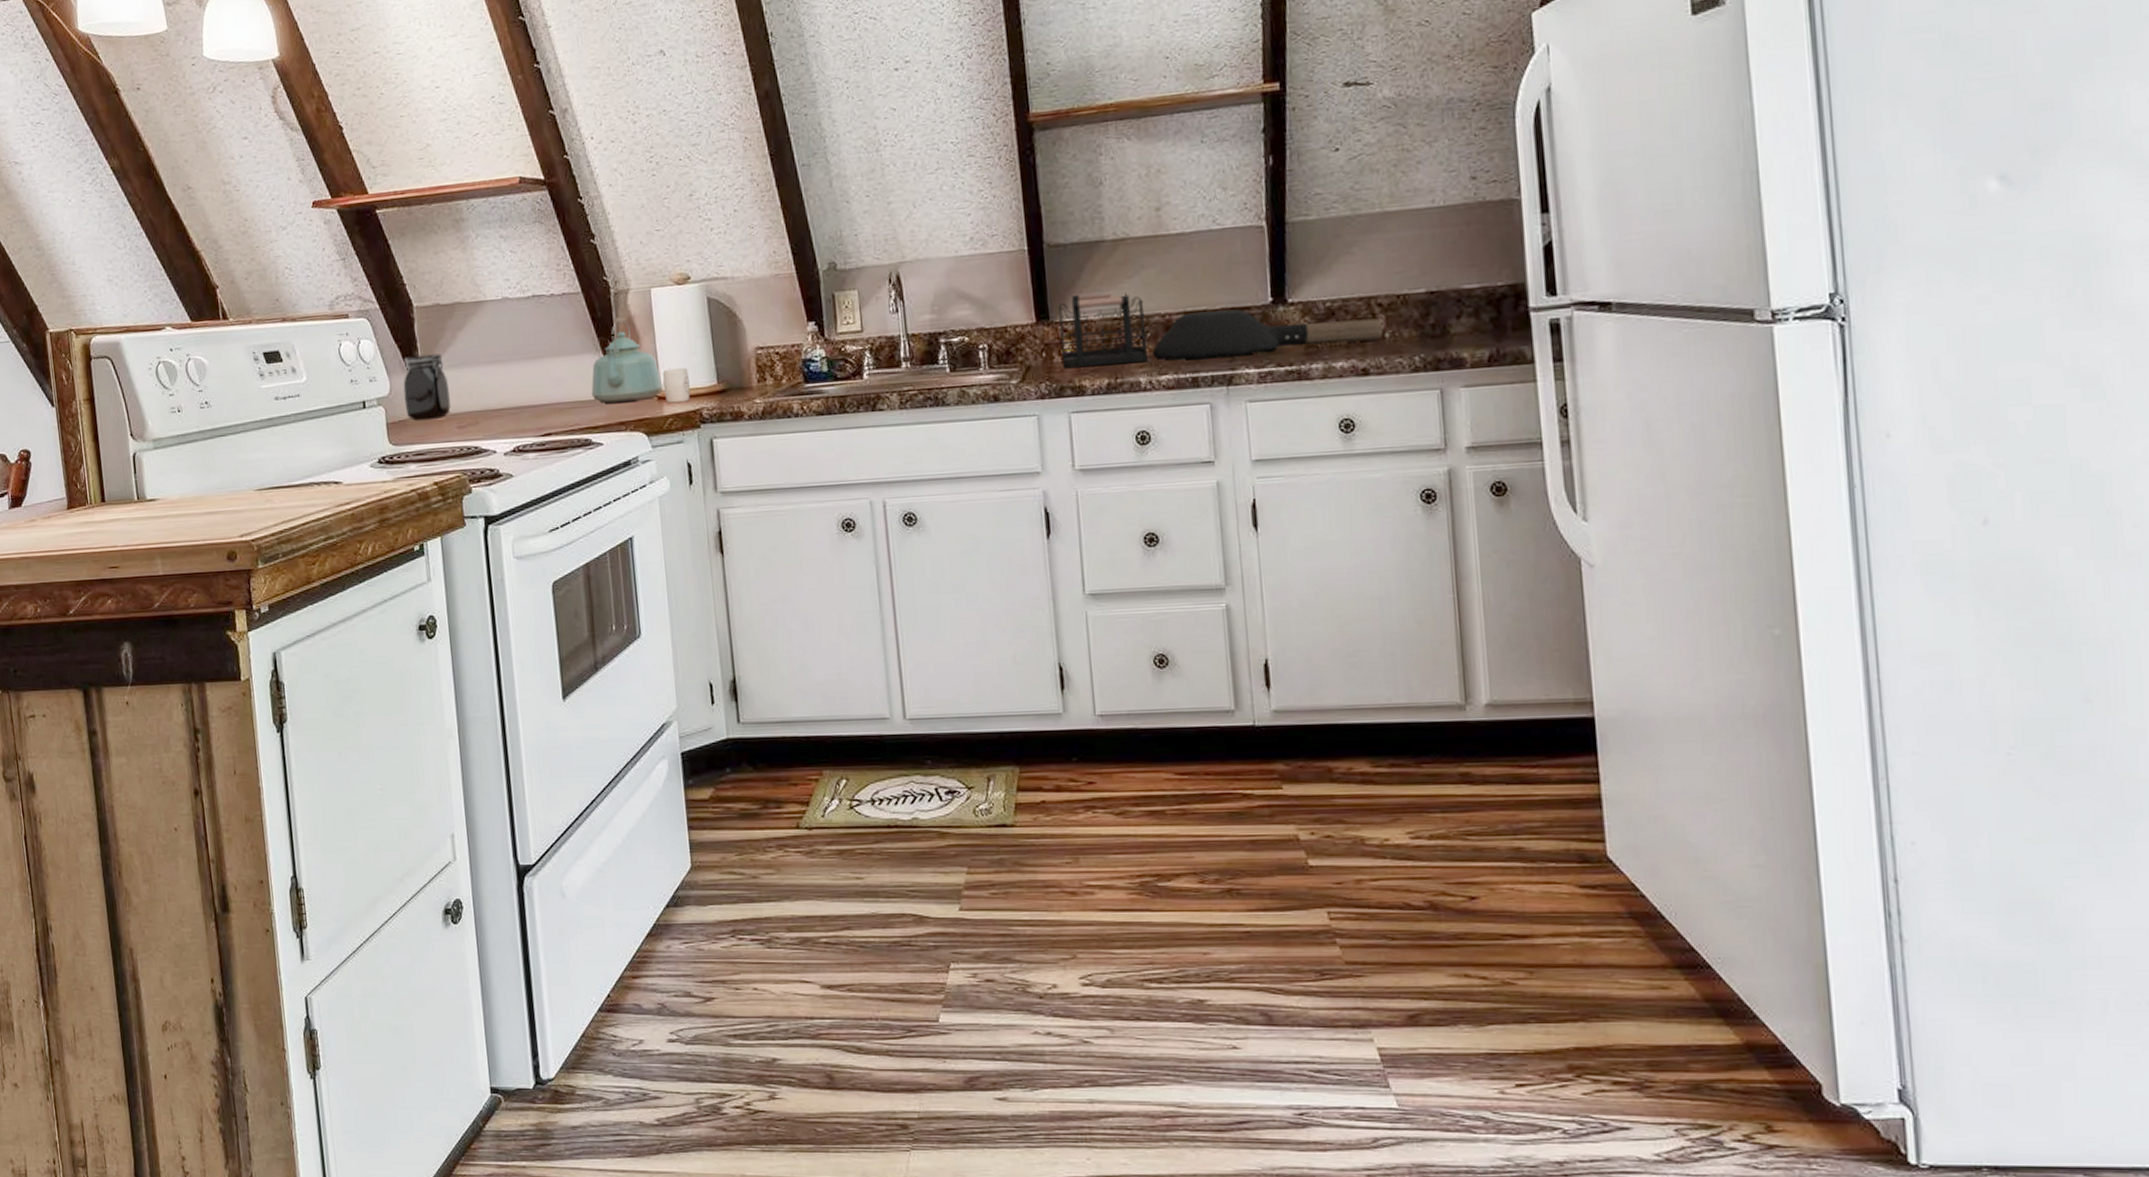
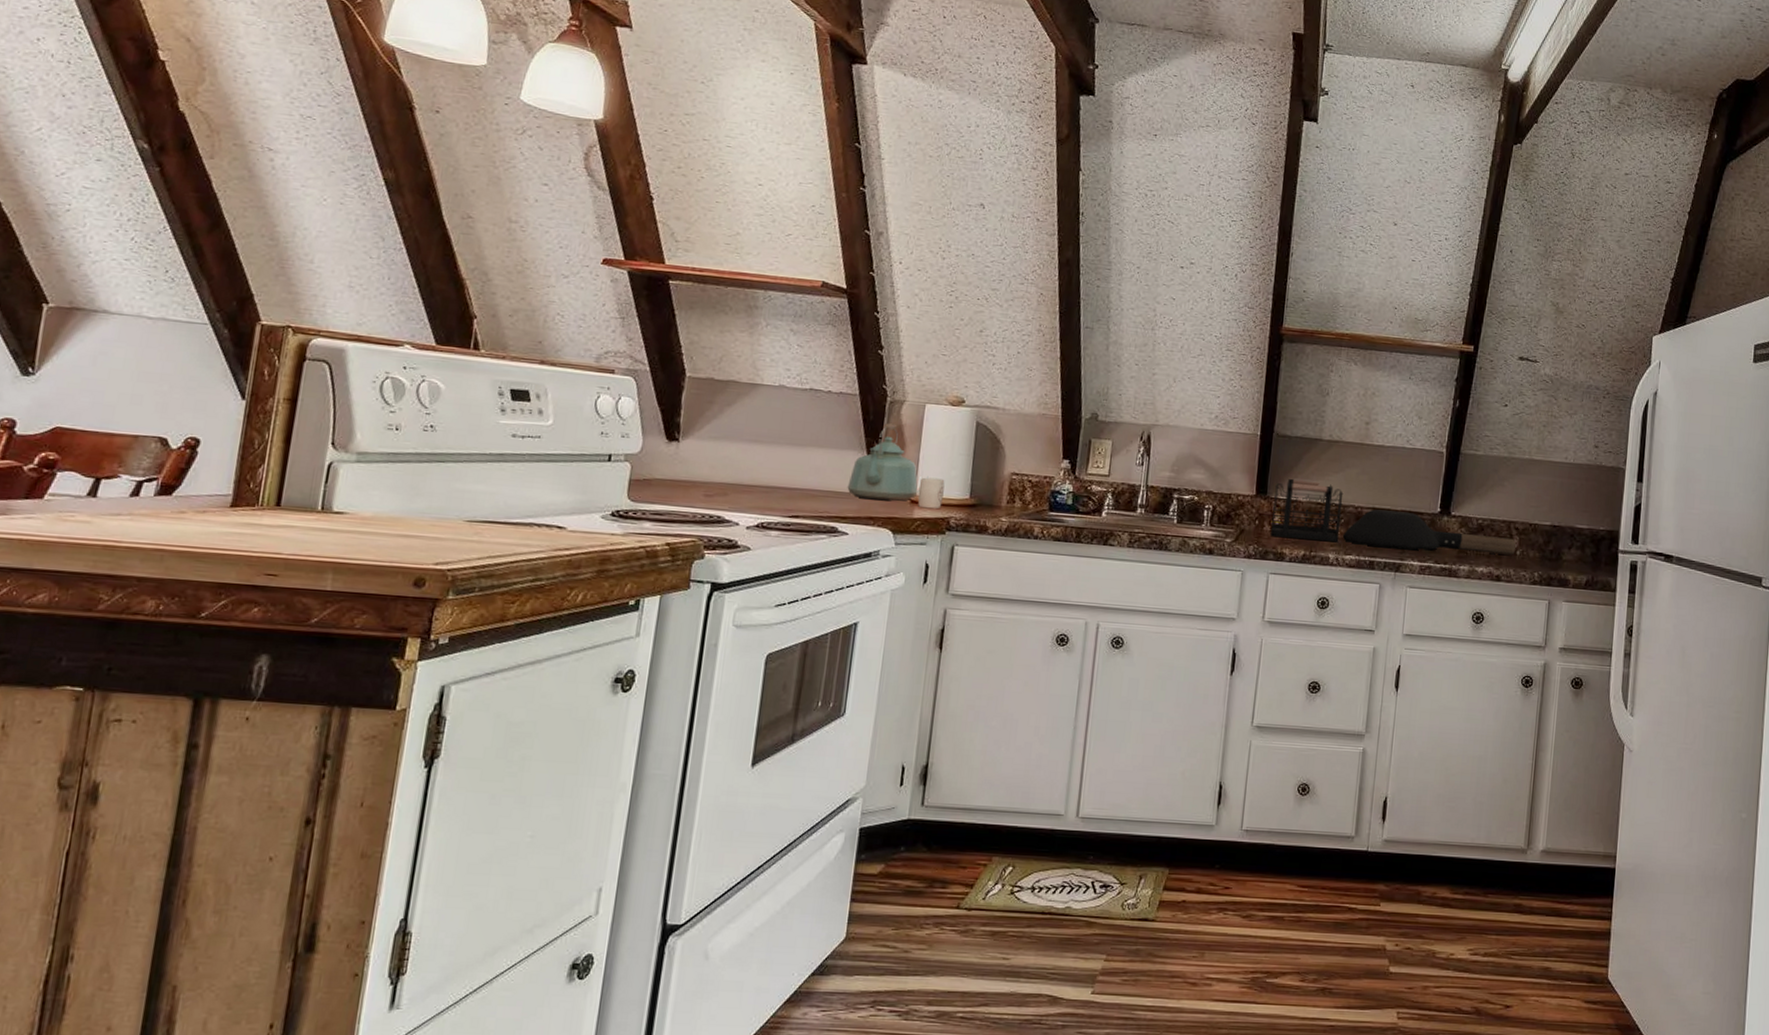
jar: present [403,353,451,422] -> none [653,421,705,485]

